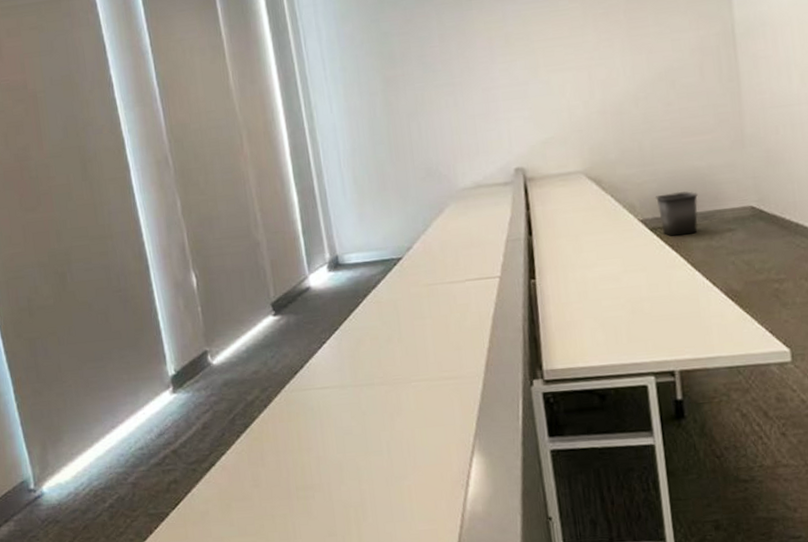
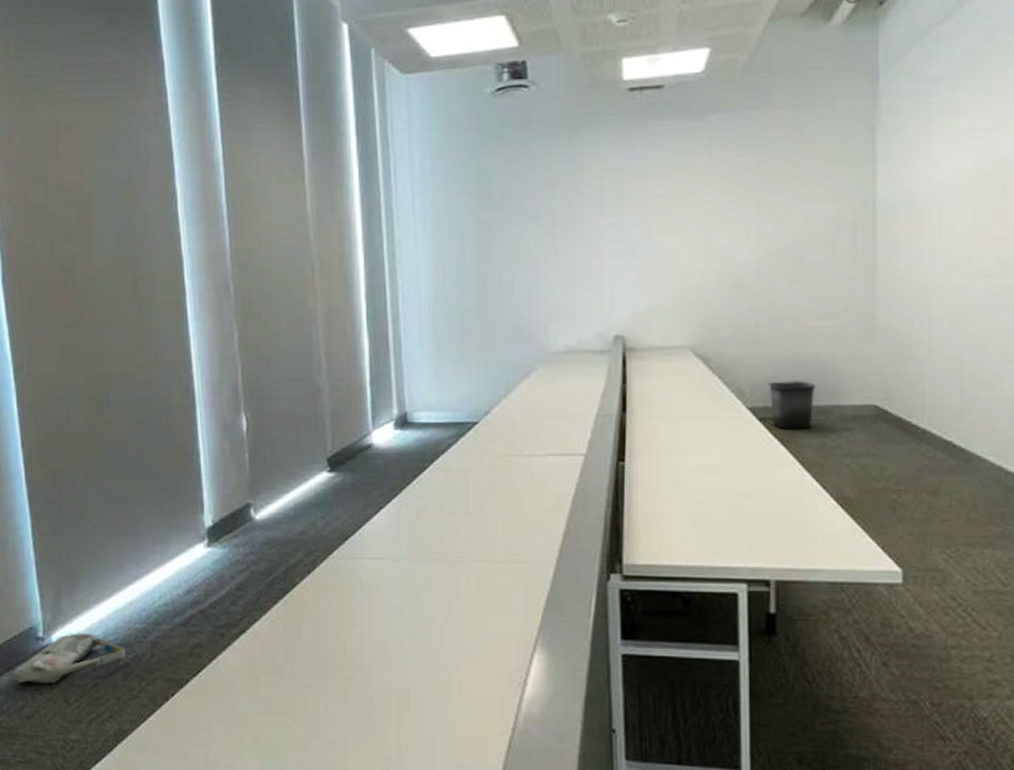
bag: none [11,480,110,532] -> present [13,632,126,684]

